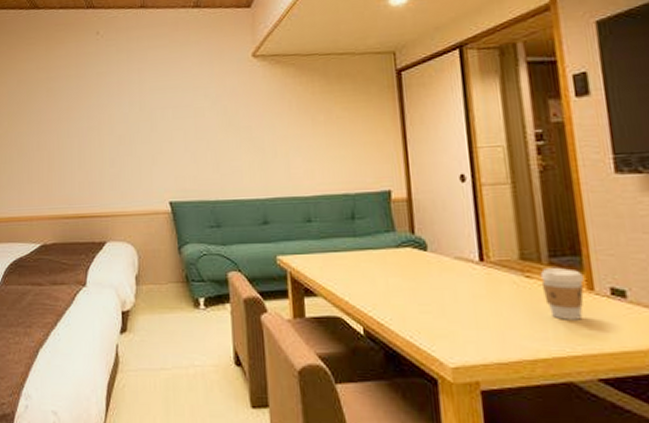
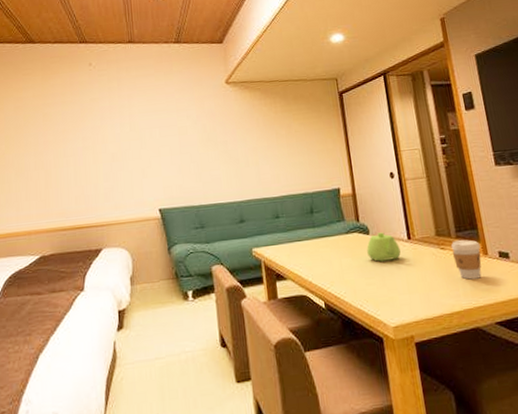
teapot: none [422,249,469,285] -> present [366,232,401,262]

